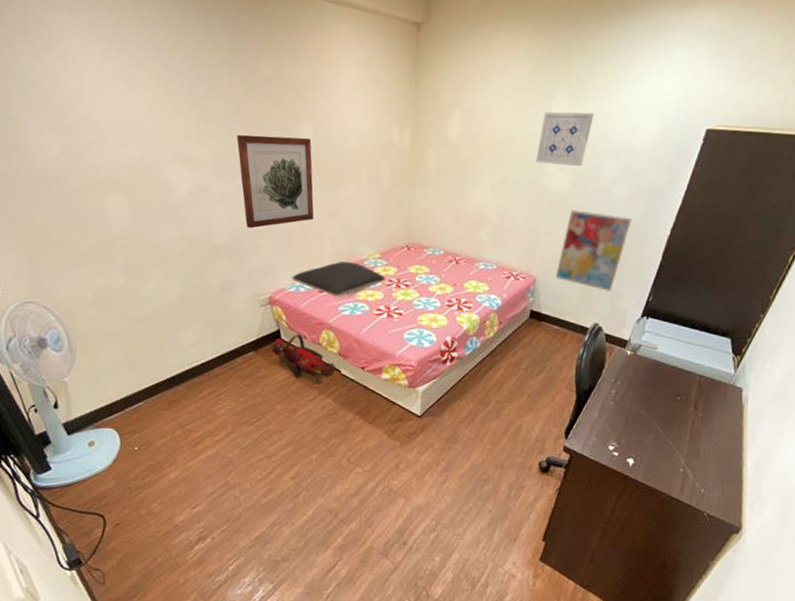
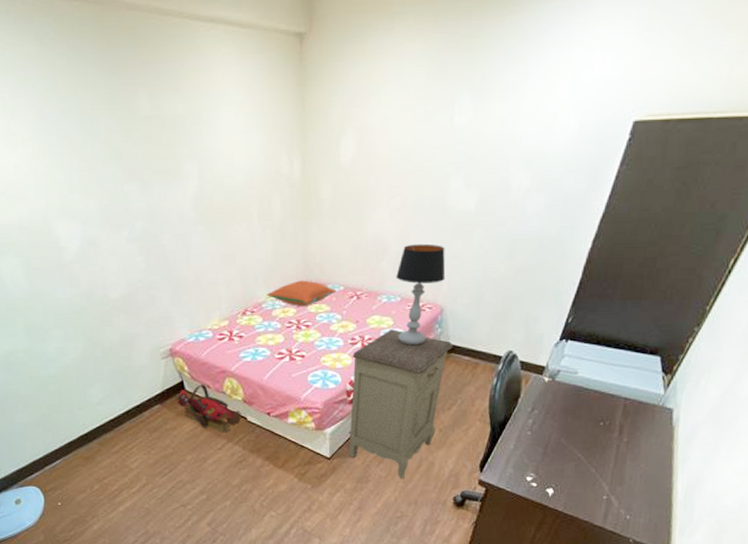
wall art: present [237,134,314,228] -> none [121,177,207,280]
pillow: present [292,261,386,298] -> none [190,306,285,344]
pillow: none [369,241,437,267] -> present [266,280,337,307]
nightstand: none [439,295,544,441] -> present [348,329,453,478]
table lamp: none [493,217,540,312] -> present [396,243,446,346]
wall art: present [536,112,594,166] -> none [438,116,503,180]
wall art: present [555,209,632,291] -> none [464,229,548,315]

